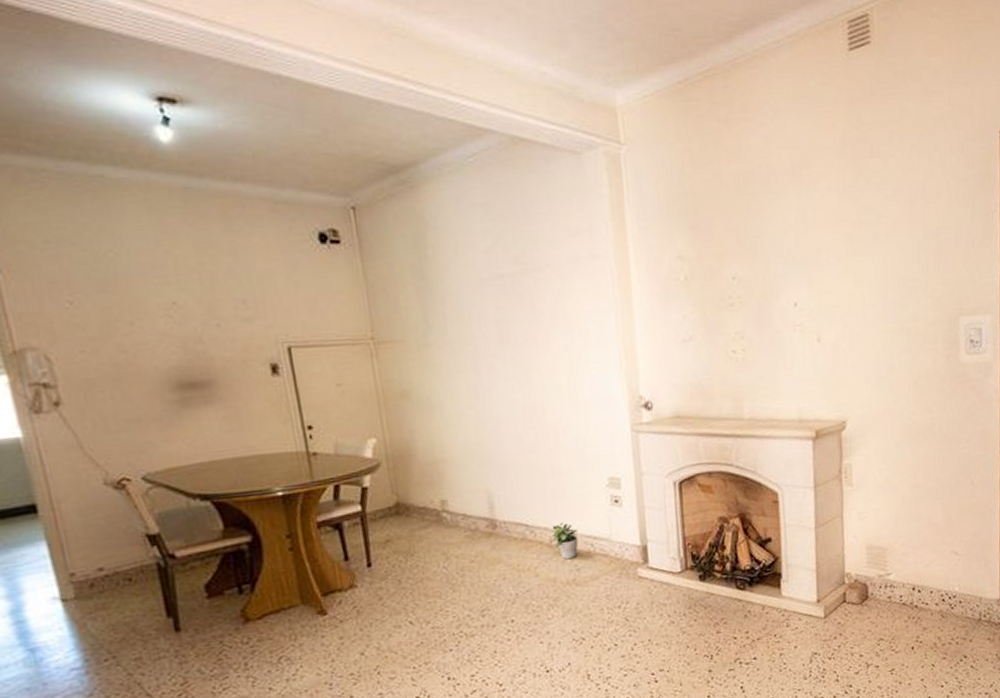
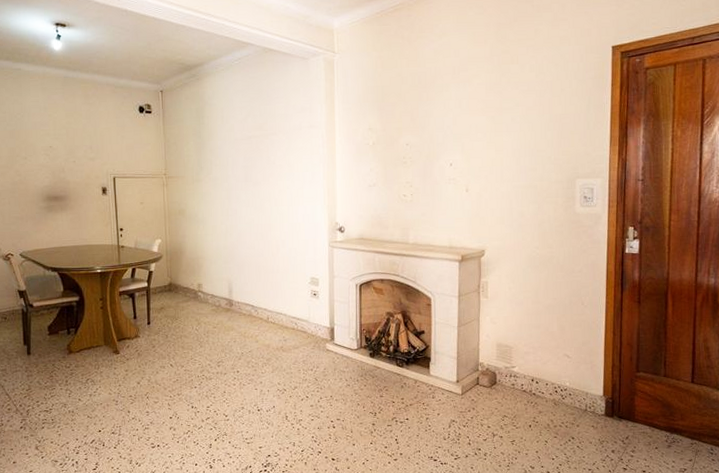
potted plant: present [552,522,579,560] -> none [269,306,287,332]

